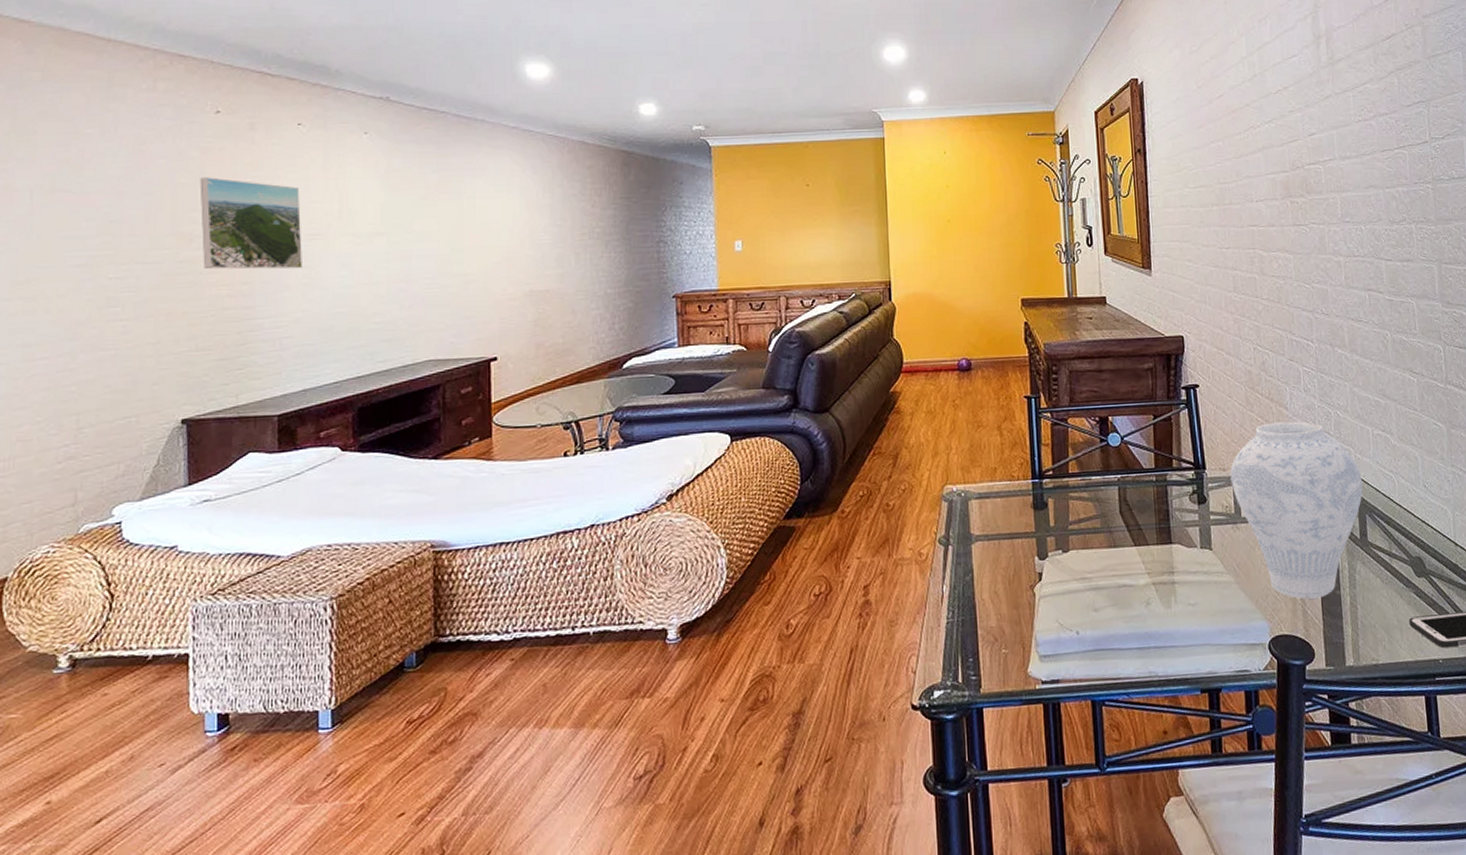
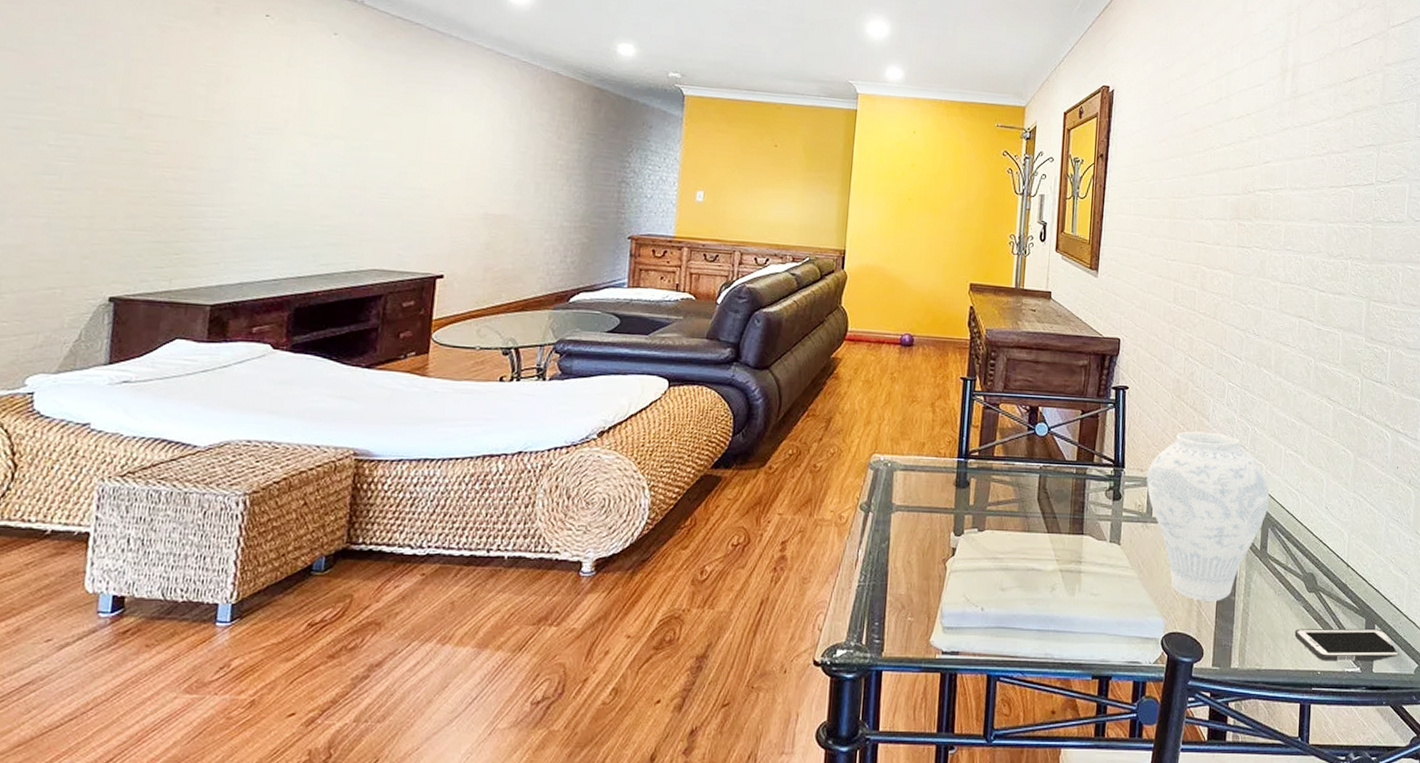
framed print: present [199,177,302,270] -> none [150,55,260,162]

